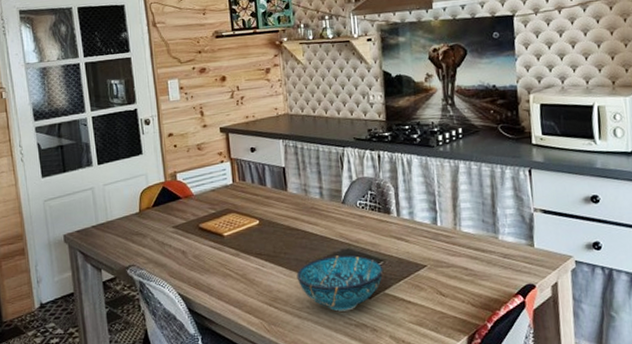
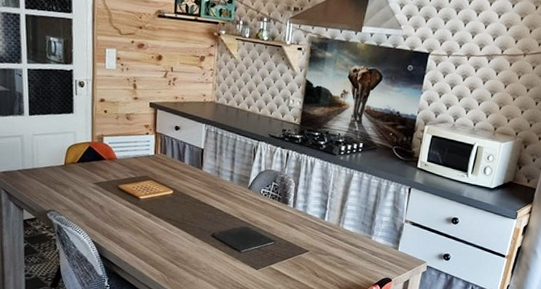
decorative bowl: present [296,255,384,312] -> none [198,230,273,277]

